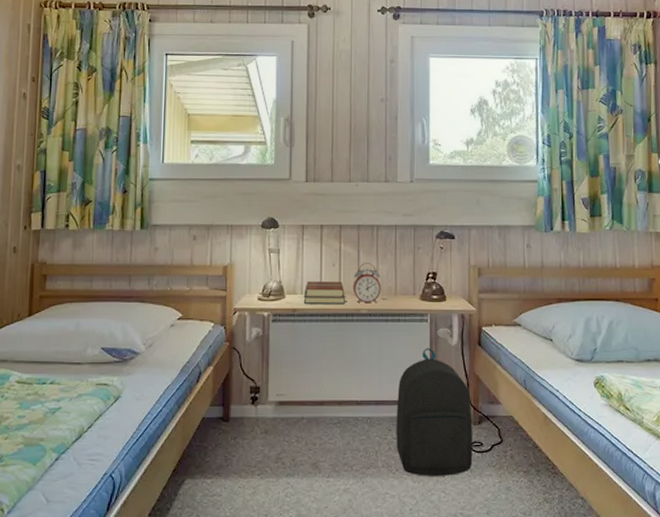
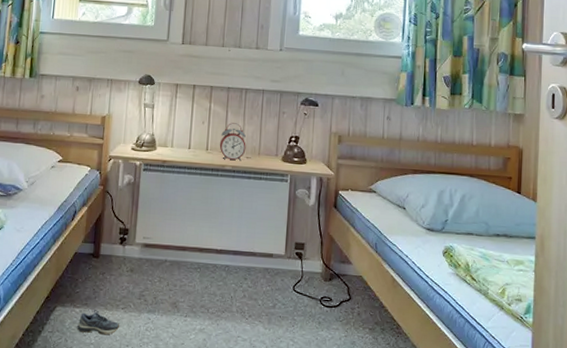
athletic shoe: none [209,479,257,506] -> present [77,310,120,335]
books: present [304,280,346,304] -> none [174,135,213,159]
backpack: present [396,348,473,476] -> none [250,206,324,326]

